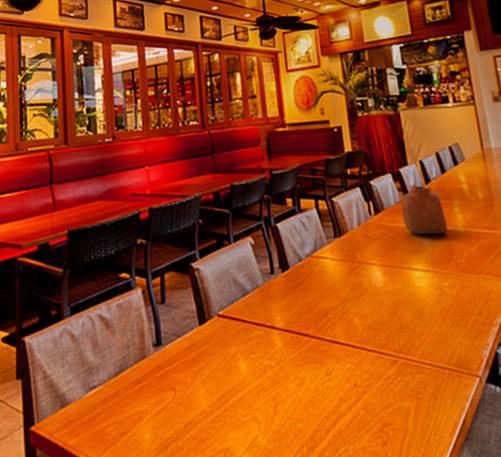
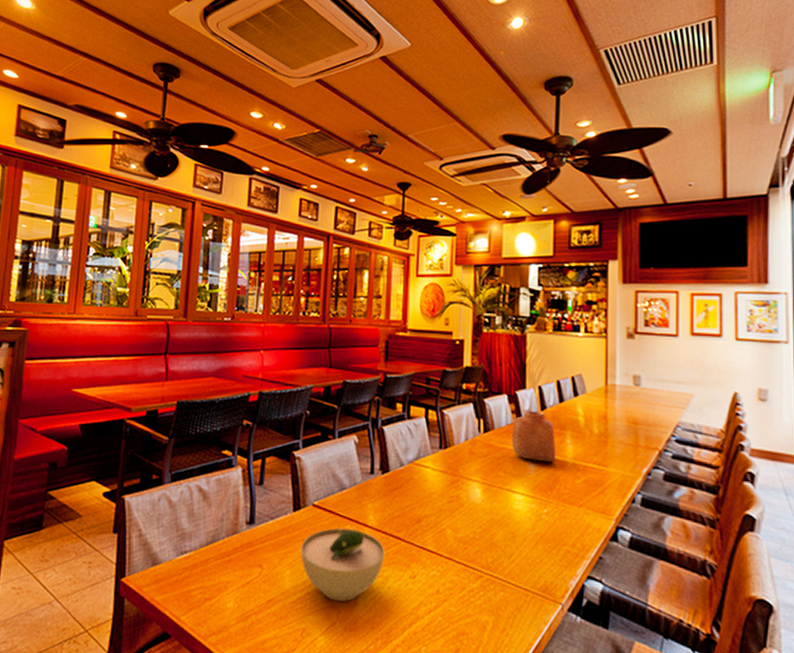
soup bowl: none [212,333,298,413] -> present [300,527,385,602]

